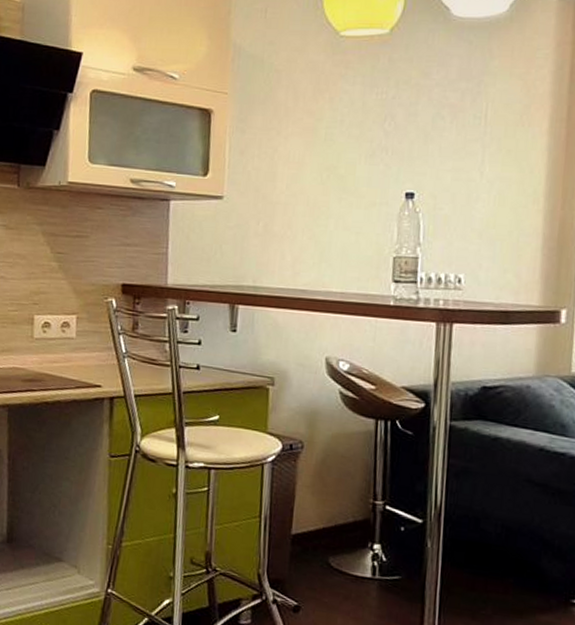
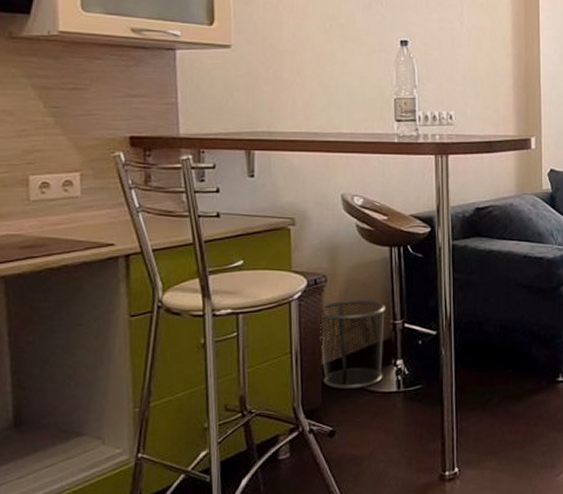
waste bin: none [291,470,367,567] -> present [320,300,386,390]

